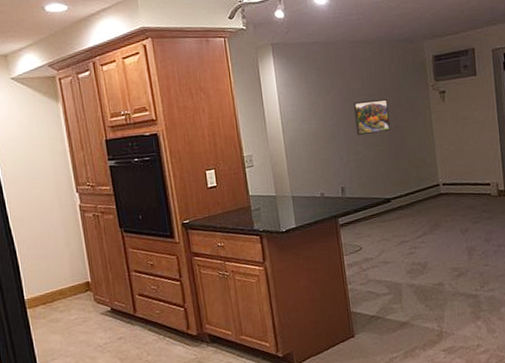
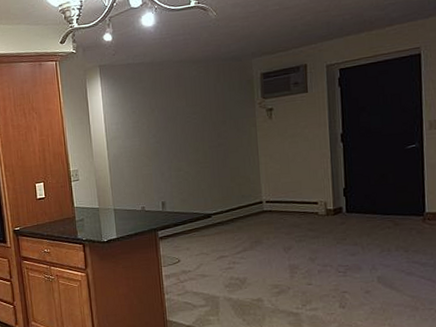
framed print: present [353,99,391,136] -> none [176,117,214,153]

